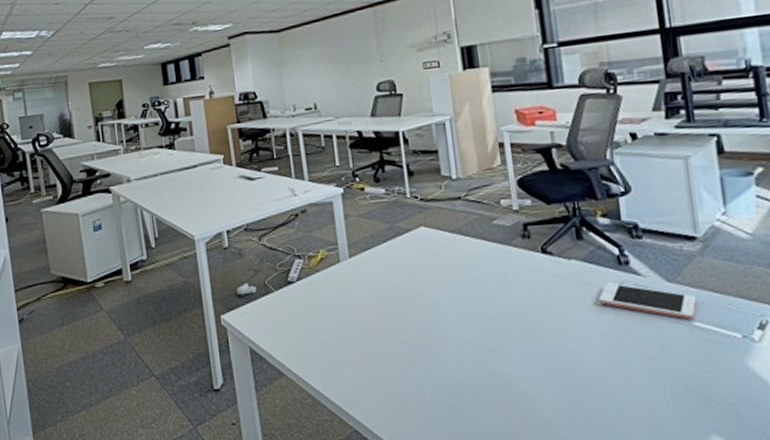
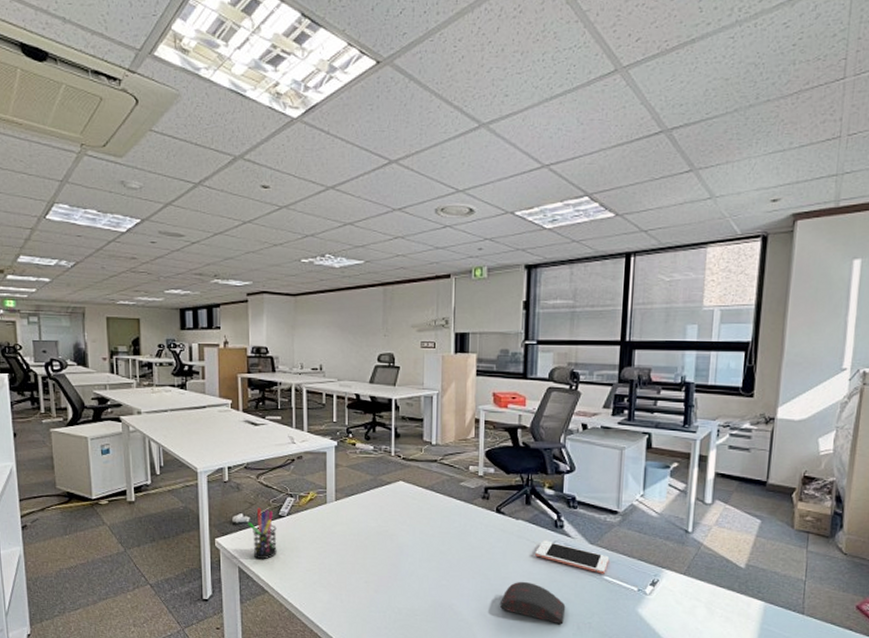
pen holder: none [254,274,291,337] -> present [248,508,277,560]
computer mouse: none [564,337,652,391] -> present [499,581,566,625]

